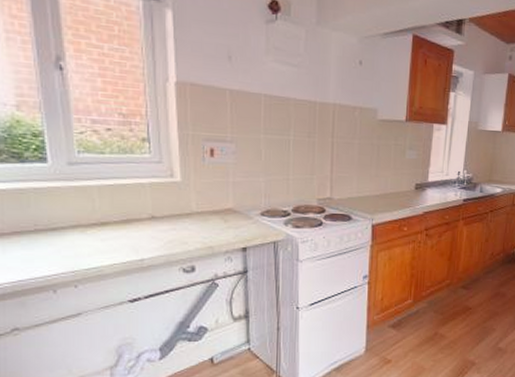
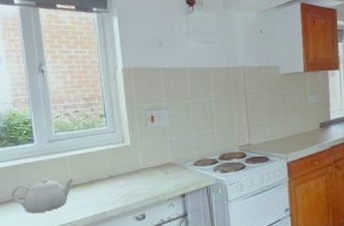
teapot: none [13,210,104,253] -> present [11,178,75,214]

